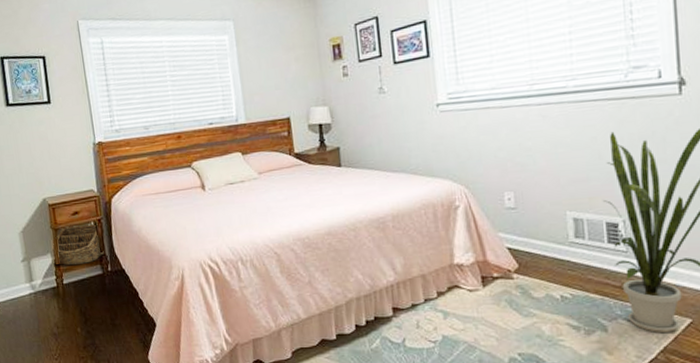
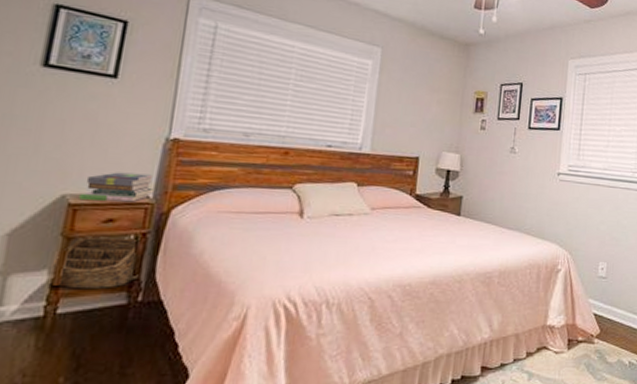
books: none [53,173,97,200] -> present [79,172,155,202]

